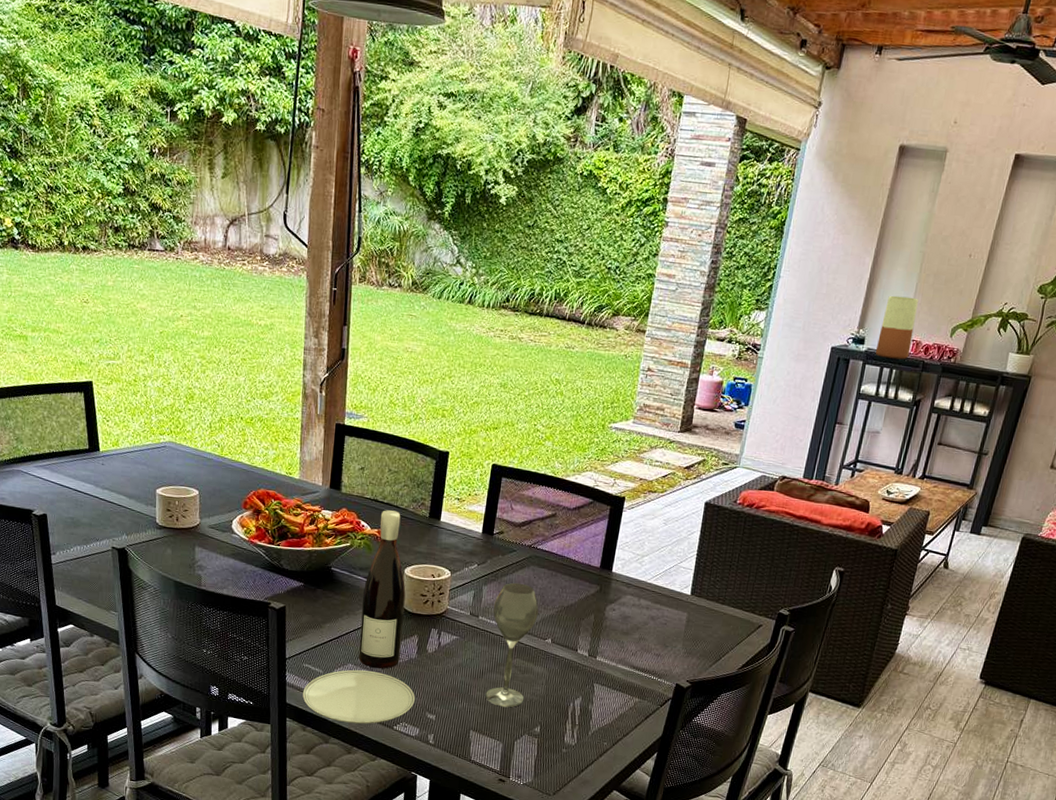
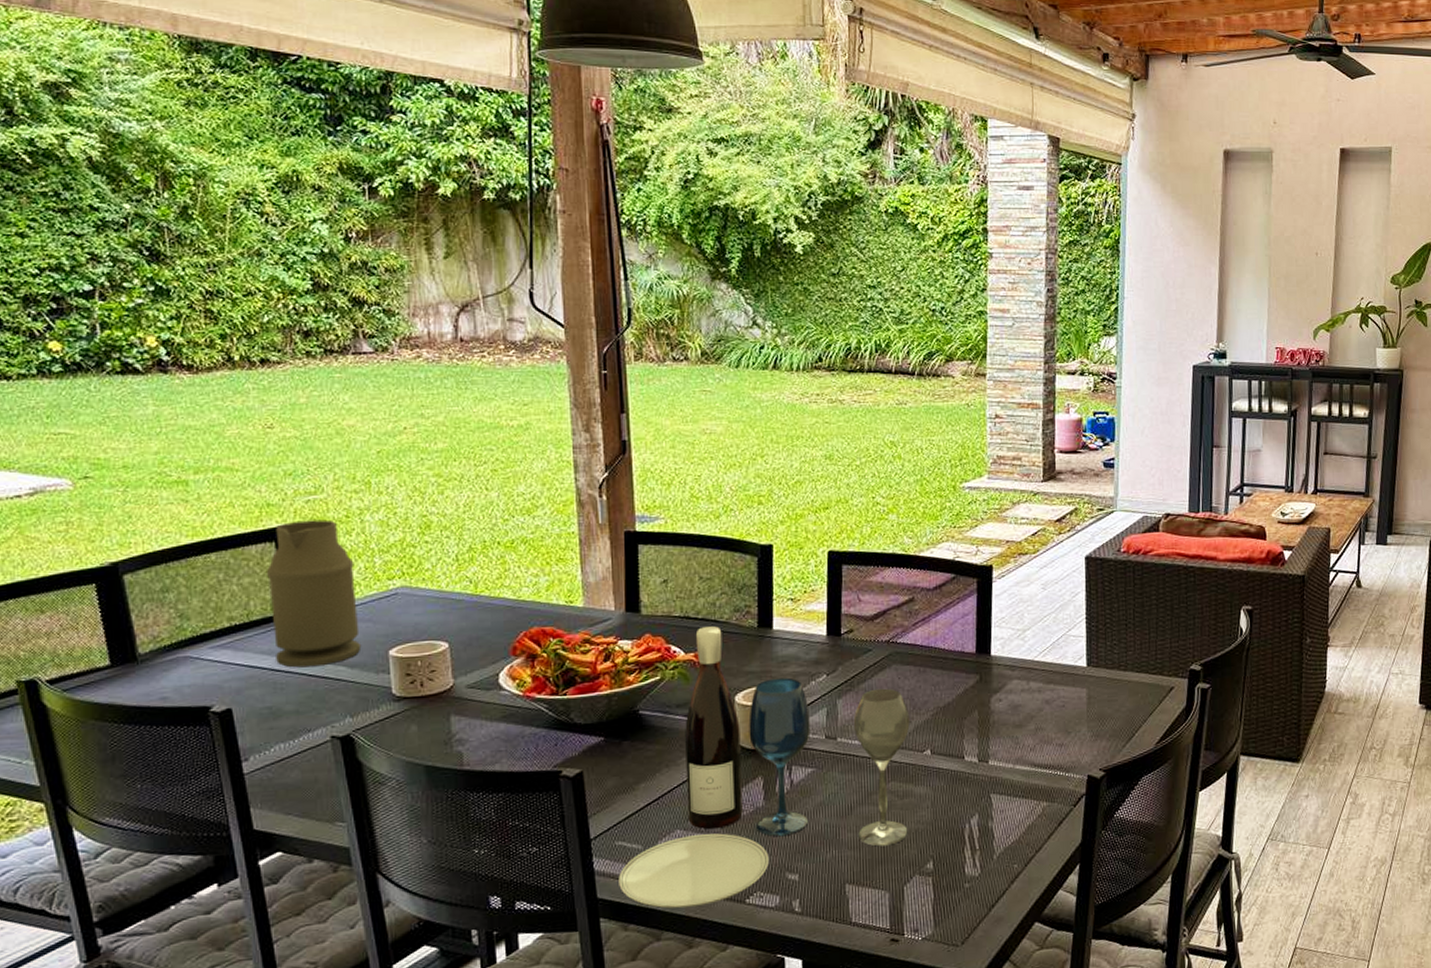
water jug: none [77,378,138,493] -> present [267,519,362,668]
wineglass: none [408,560,461,684] -> present [748,677,810,837]
vase: present [875,295,918,360] -> none [1239,303,1276,370]

